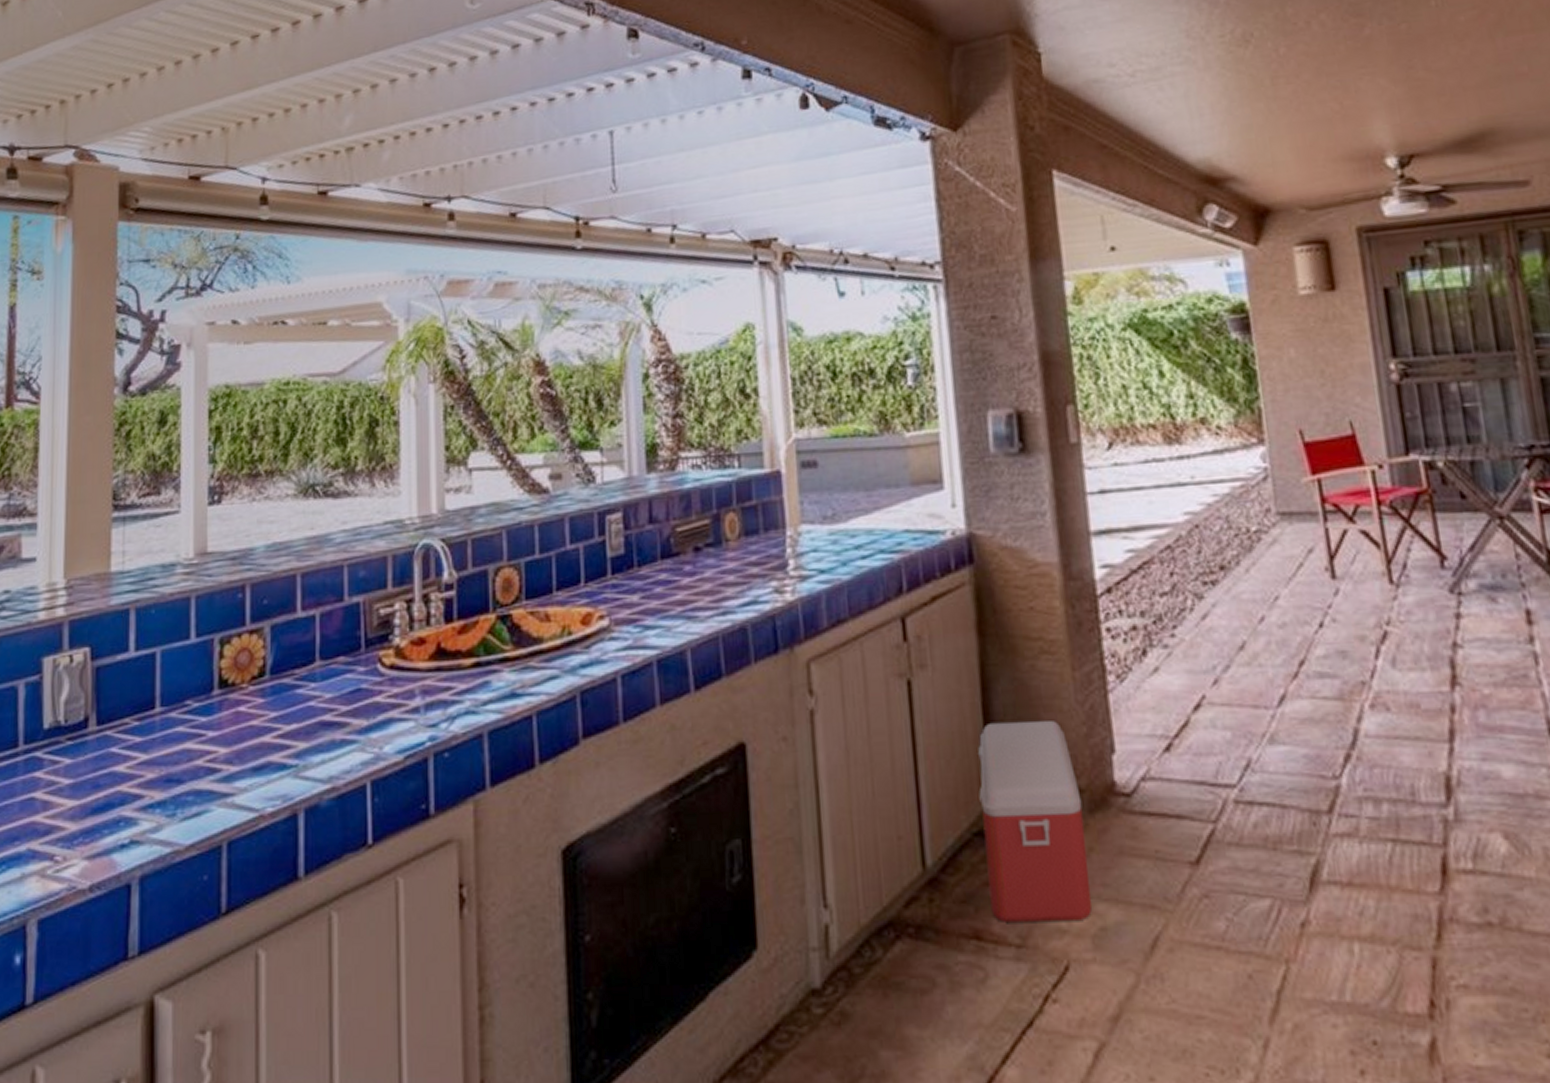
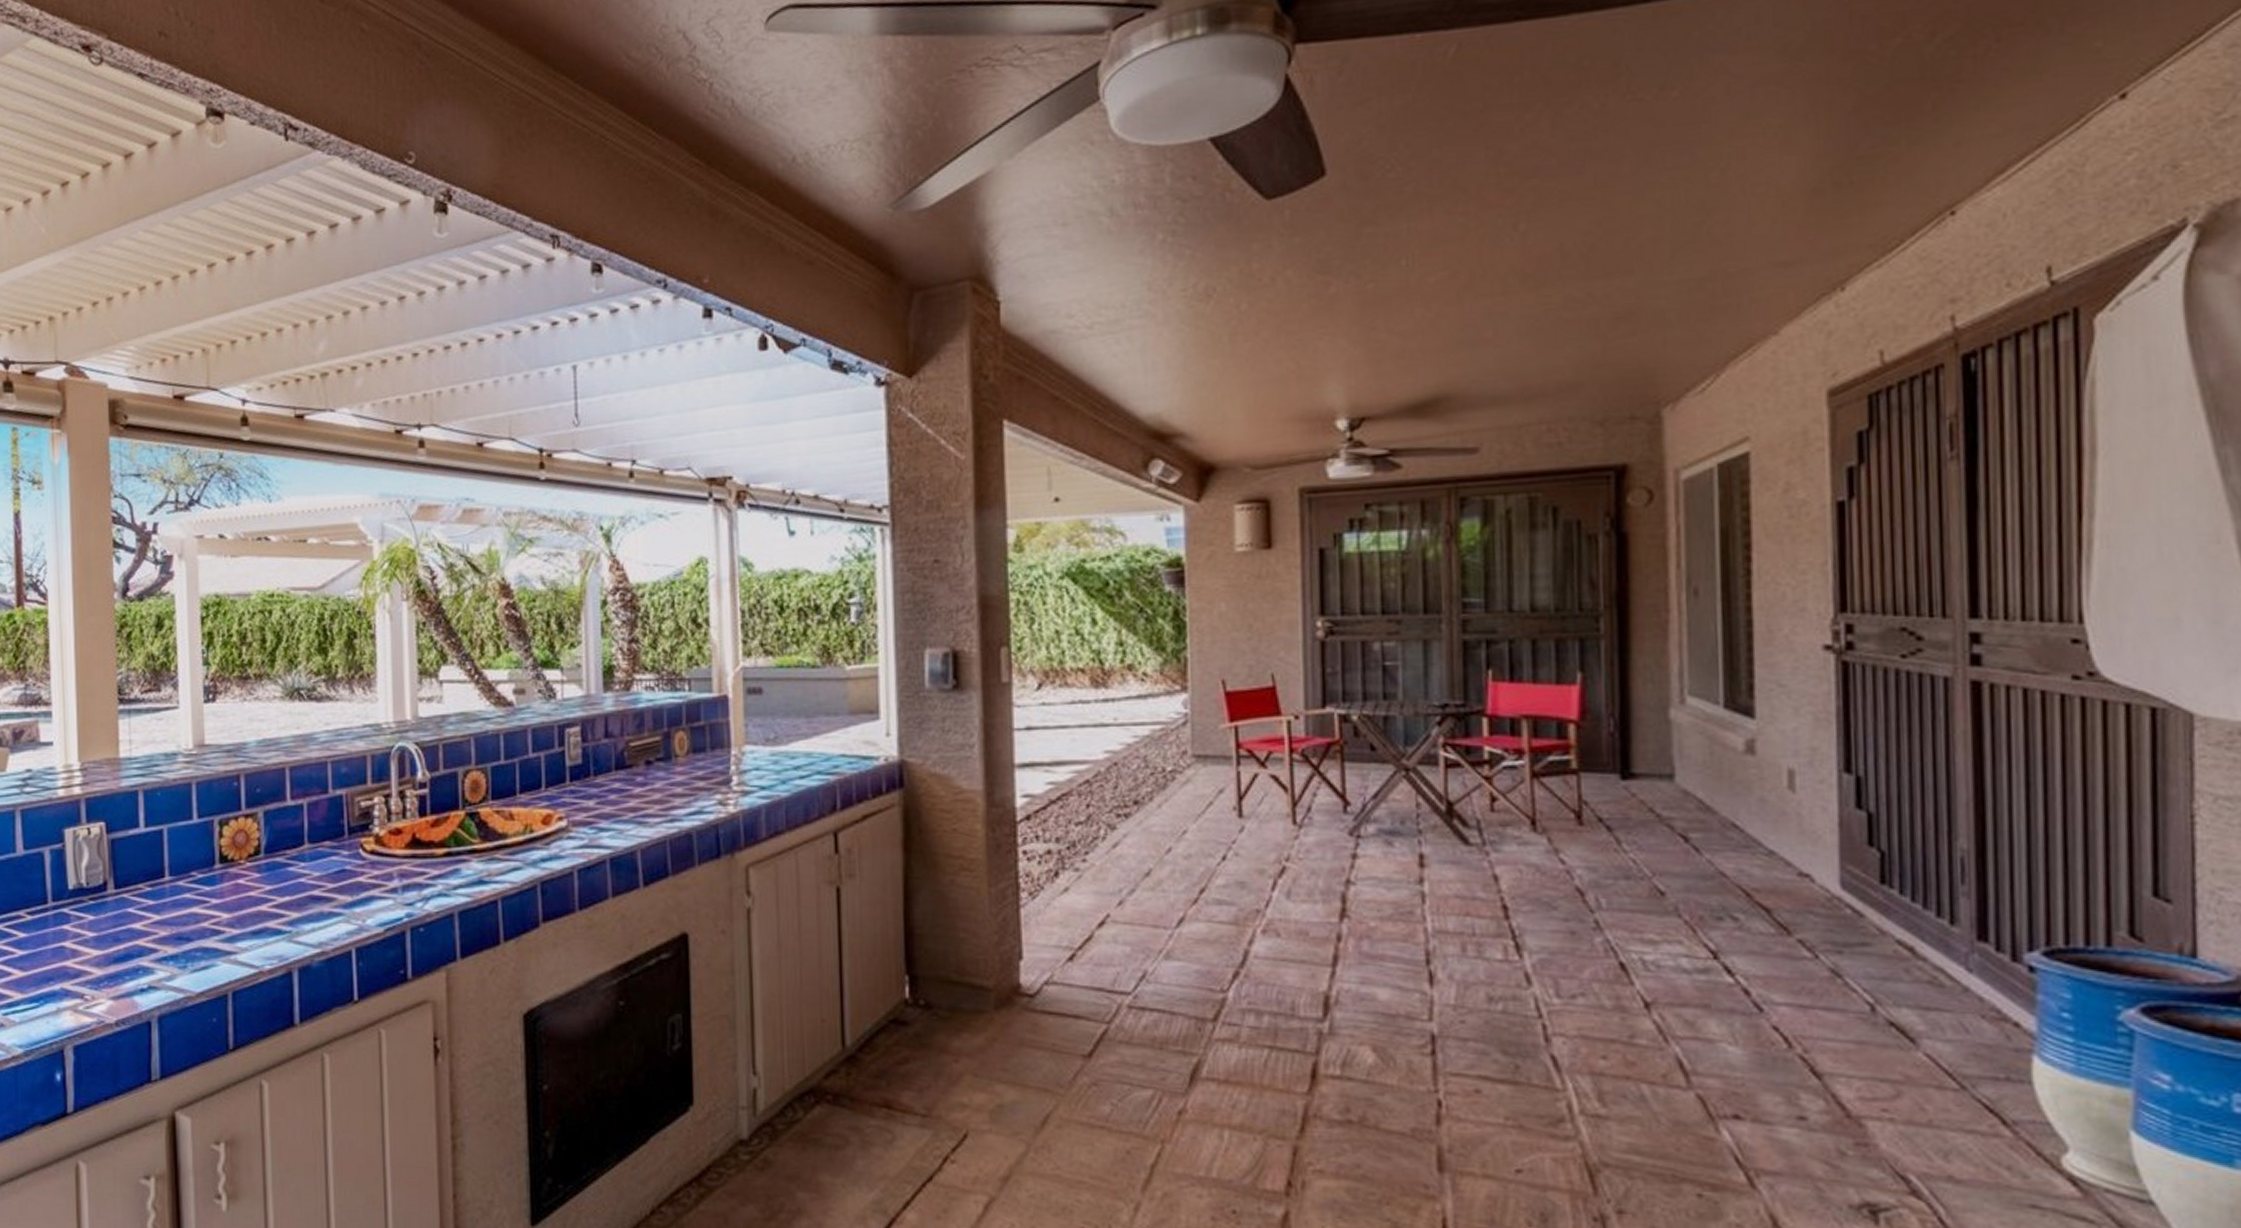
cooler: present [978,721,1092,922] -> none [896,927,992,1098]

